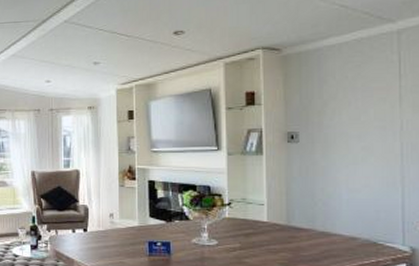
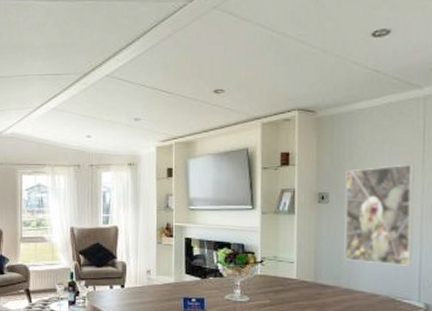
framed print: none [316,100,393,207] -> present [344,164,415,266]

